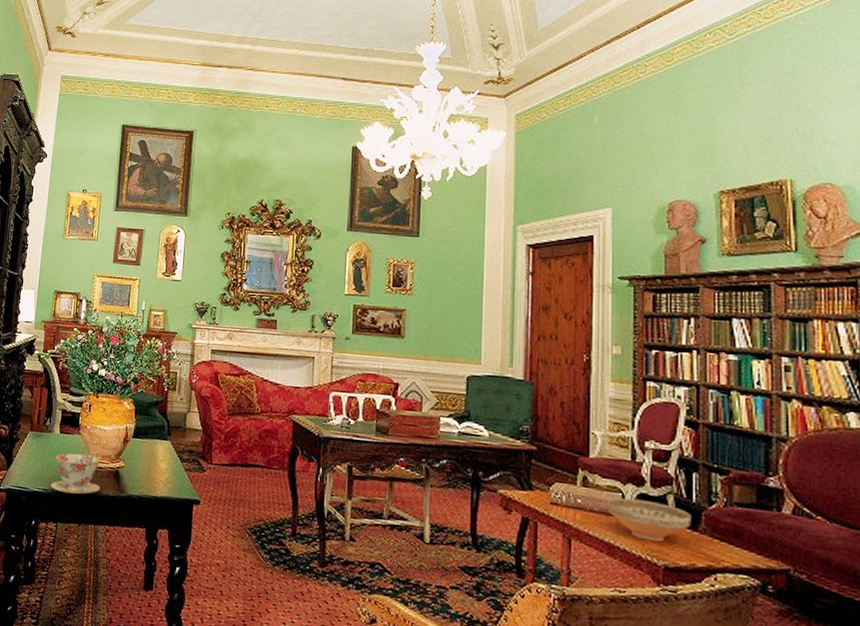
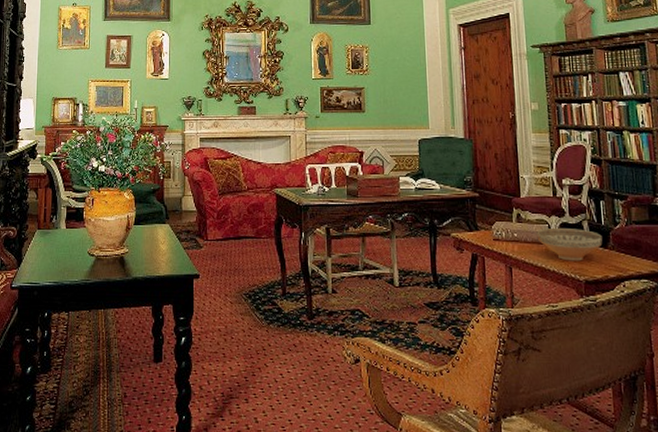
teacup: present [50,453,100,494] -> none [60,244,107,283]

